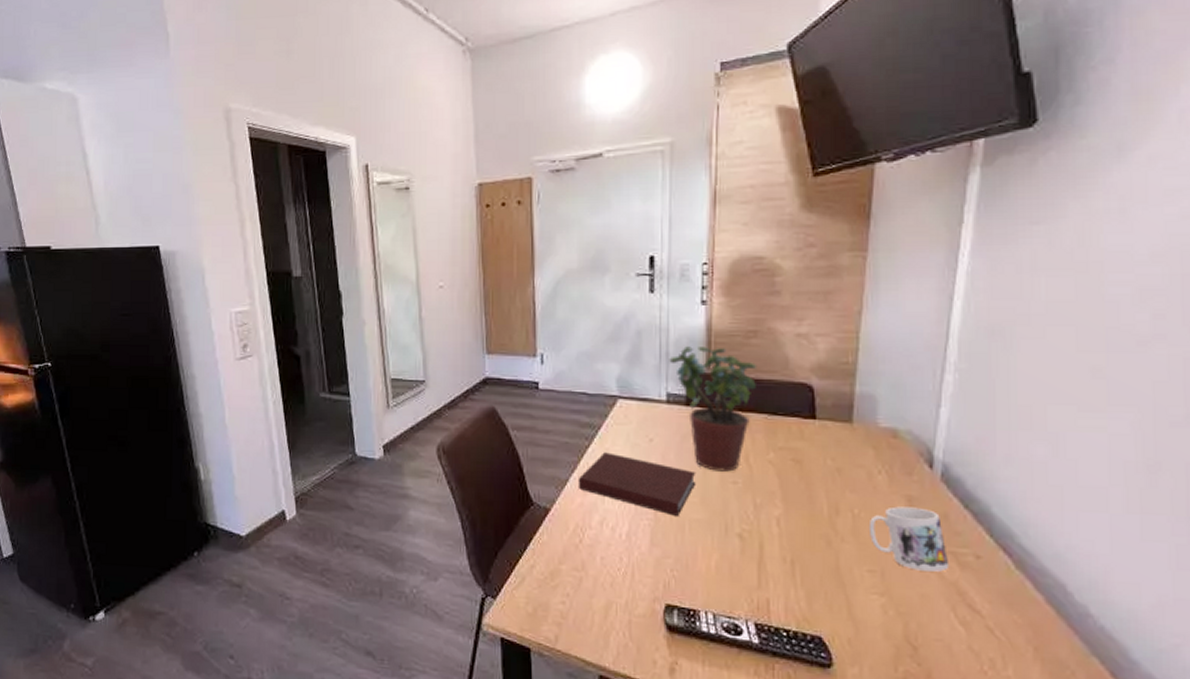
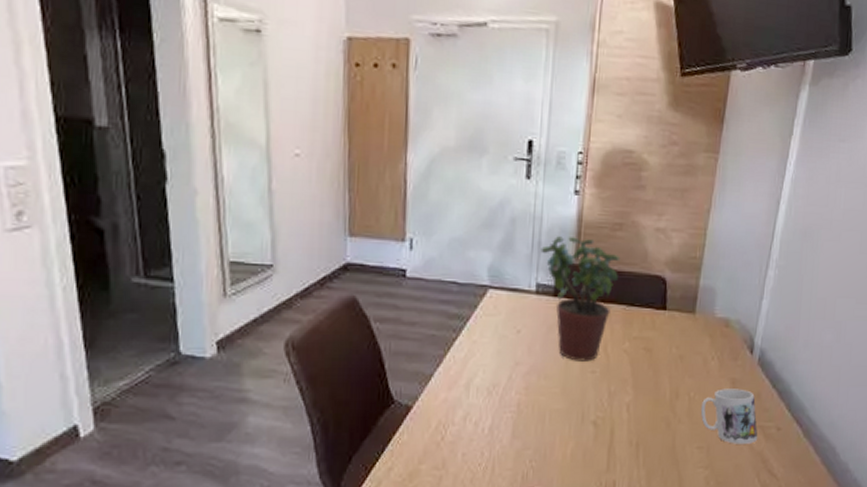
notebook: present [578,452,696,516] -> none [442,345,559,407]

